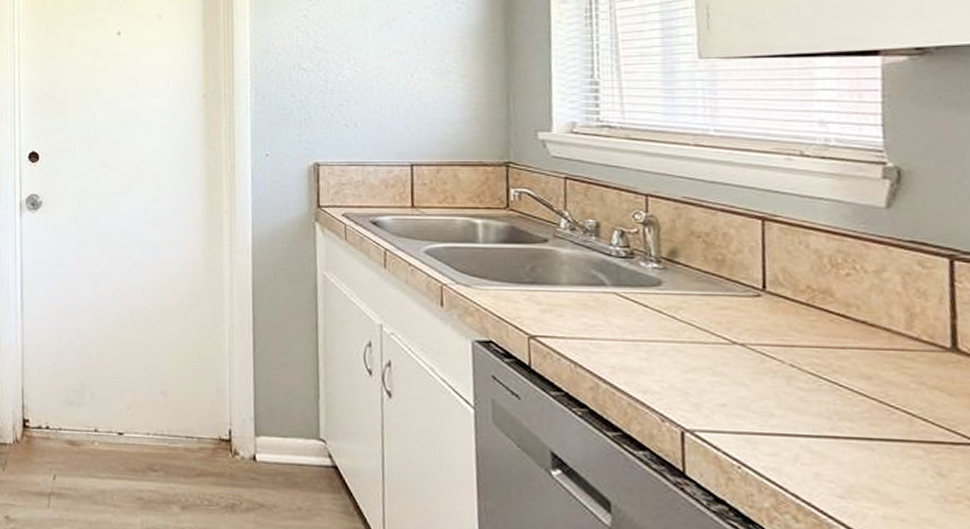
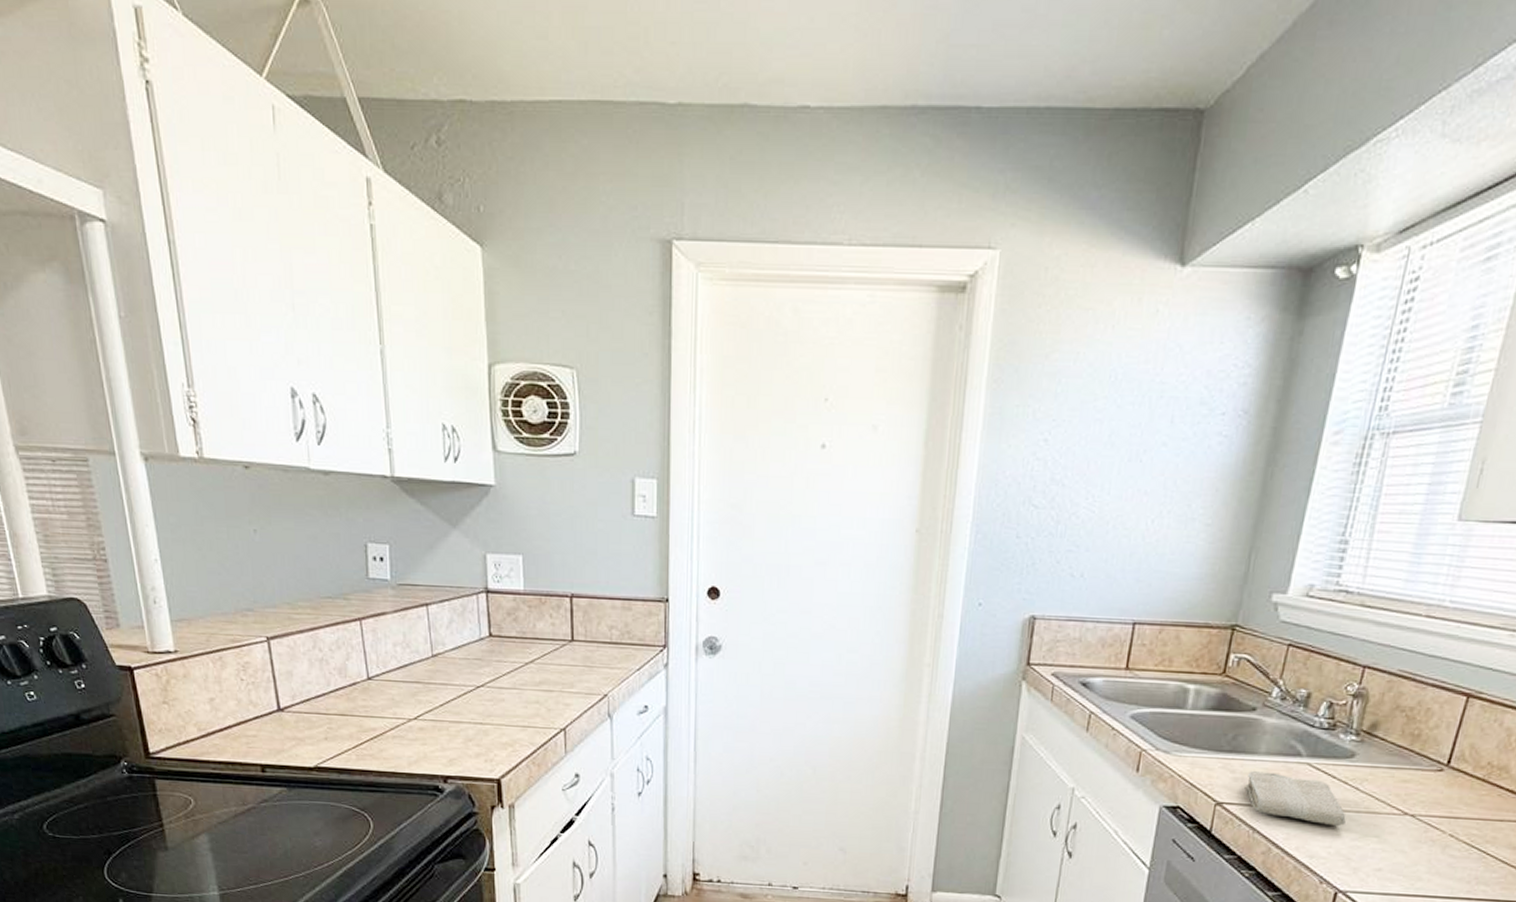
washcloth: none [555,301,671,359] -> present [1246,770,1346,827]

